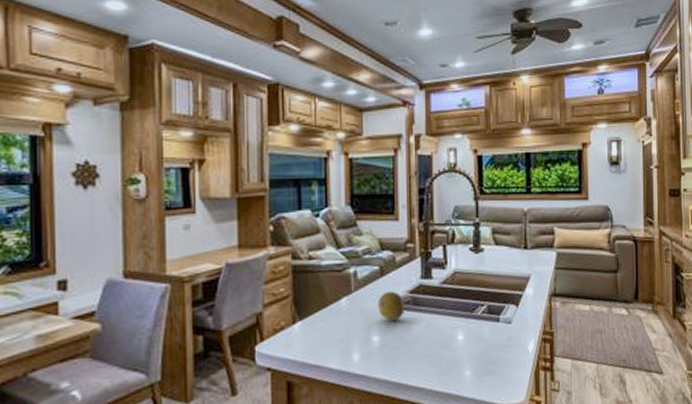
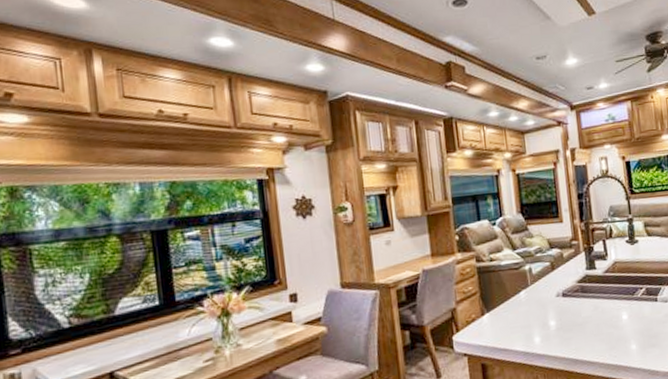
fruit: present [377,291,404,321] -> none [551,282,575,307]

